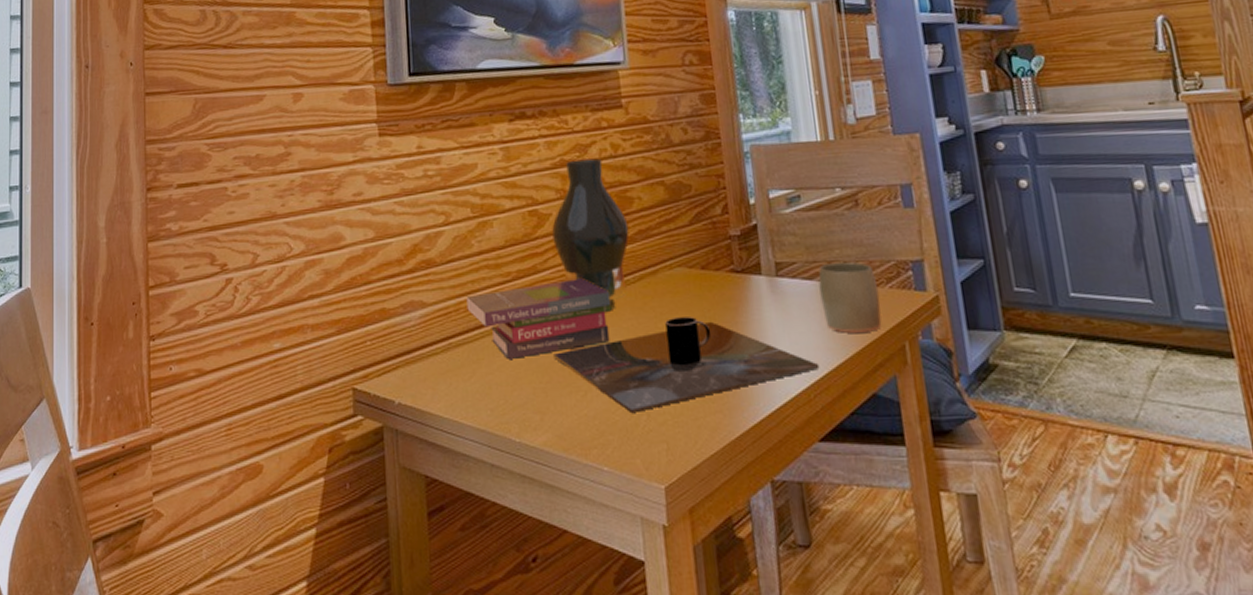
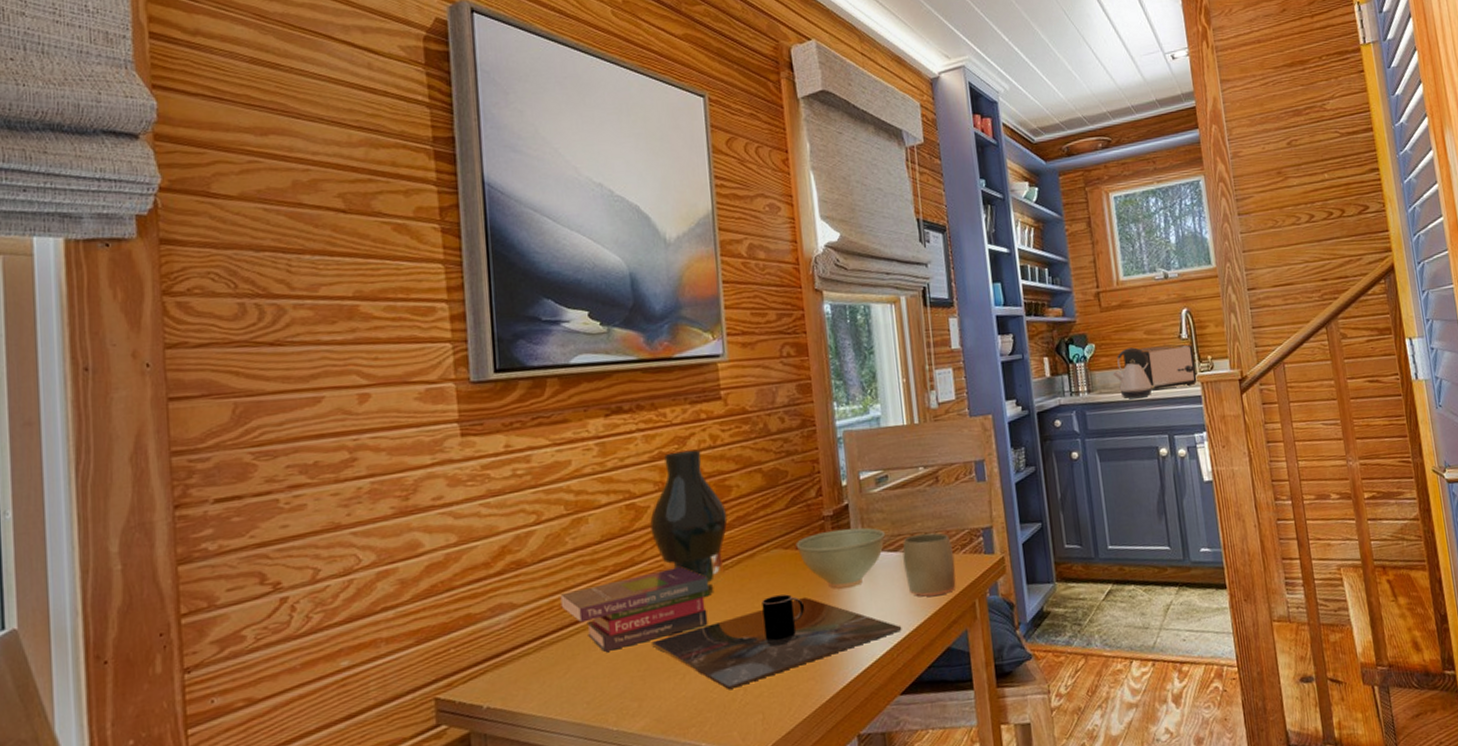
bowl: none [700,250,799,316] -> present [795,527,886,589]
kettle: none [1068,60,1124,121] -> present [1112,347,1155,399]
toaster: none [1081,56,1181,112] -> present [1123,344,1197,391]

